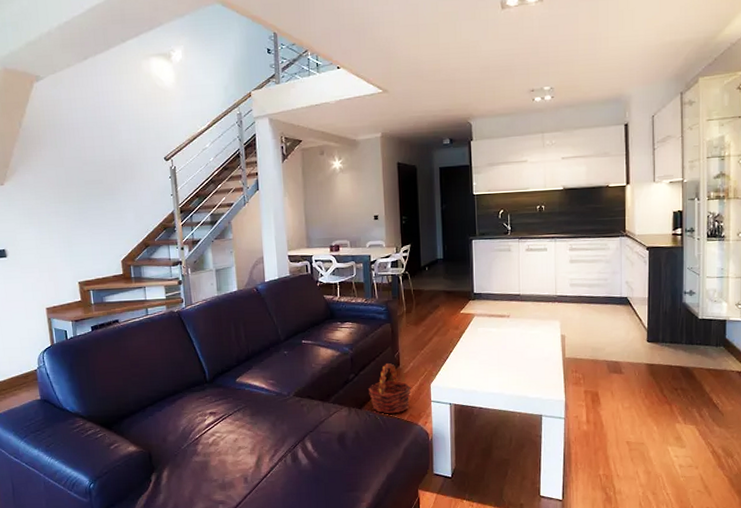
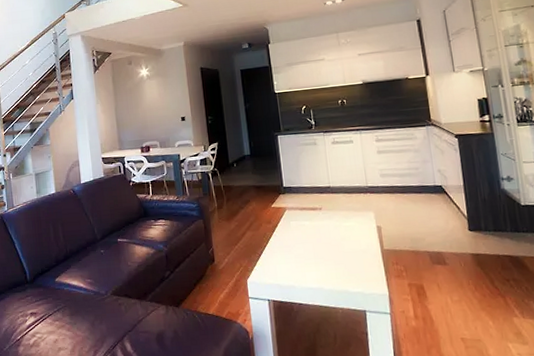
basket: present [367,363,411,414] -> none [184,259,228,312]

